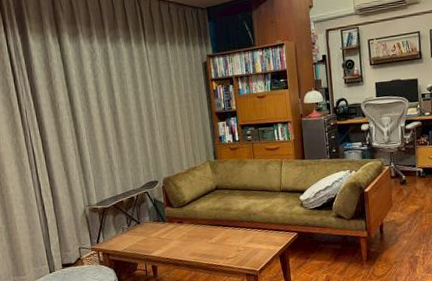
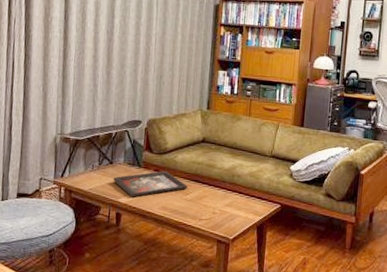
decorative tray: none [143,221,210,250] -> present [113,171,188,197]

